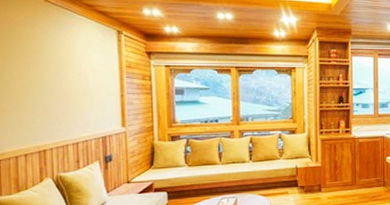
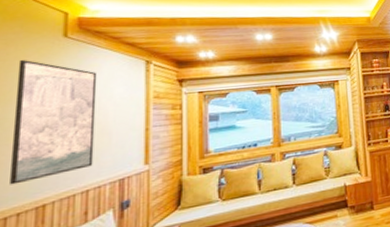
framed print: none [9,20,80,130] -> present [10,60,98,185]

